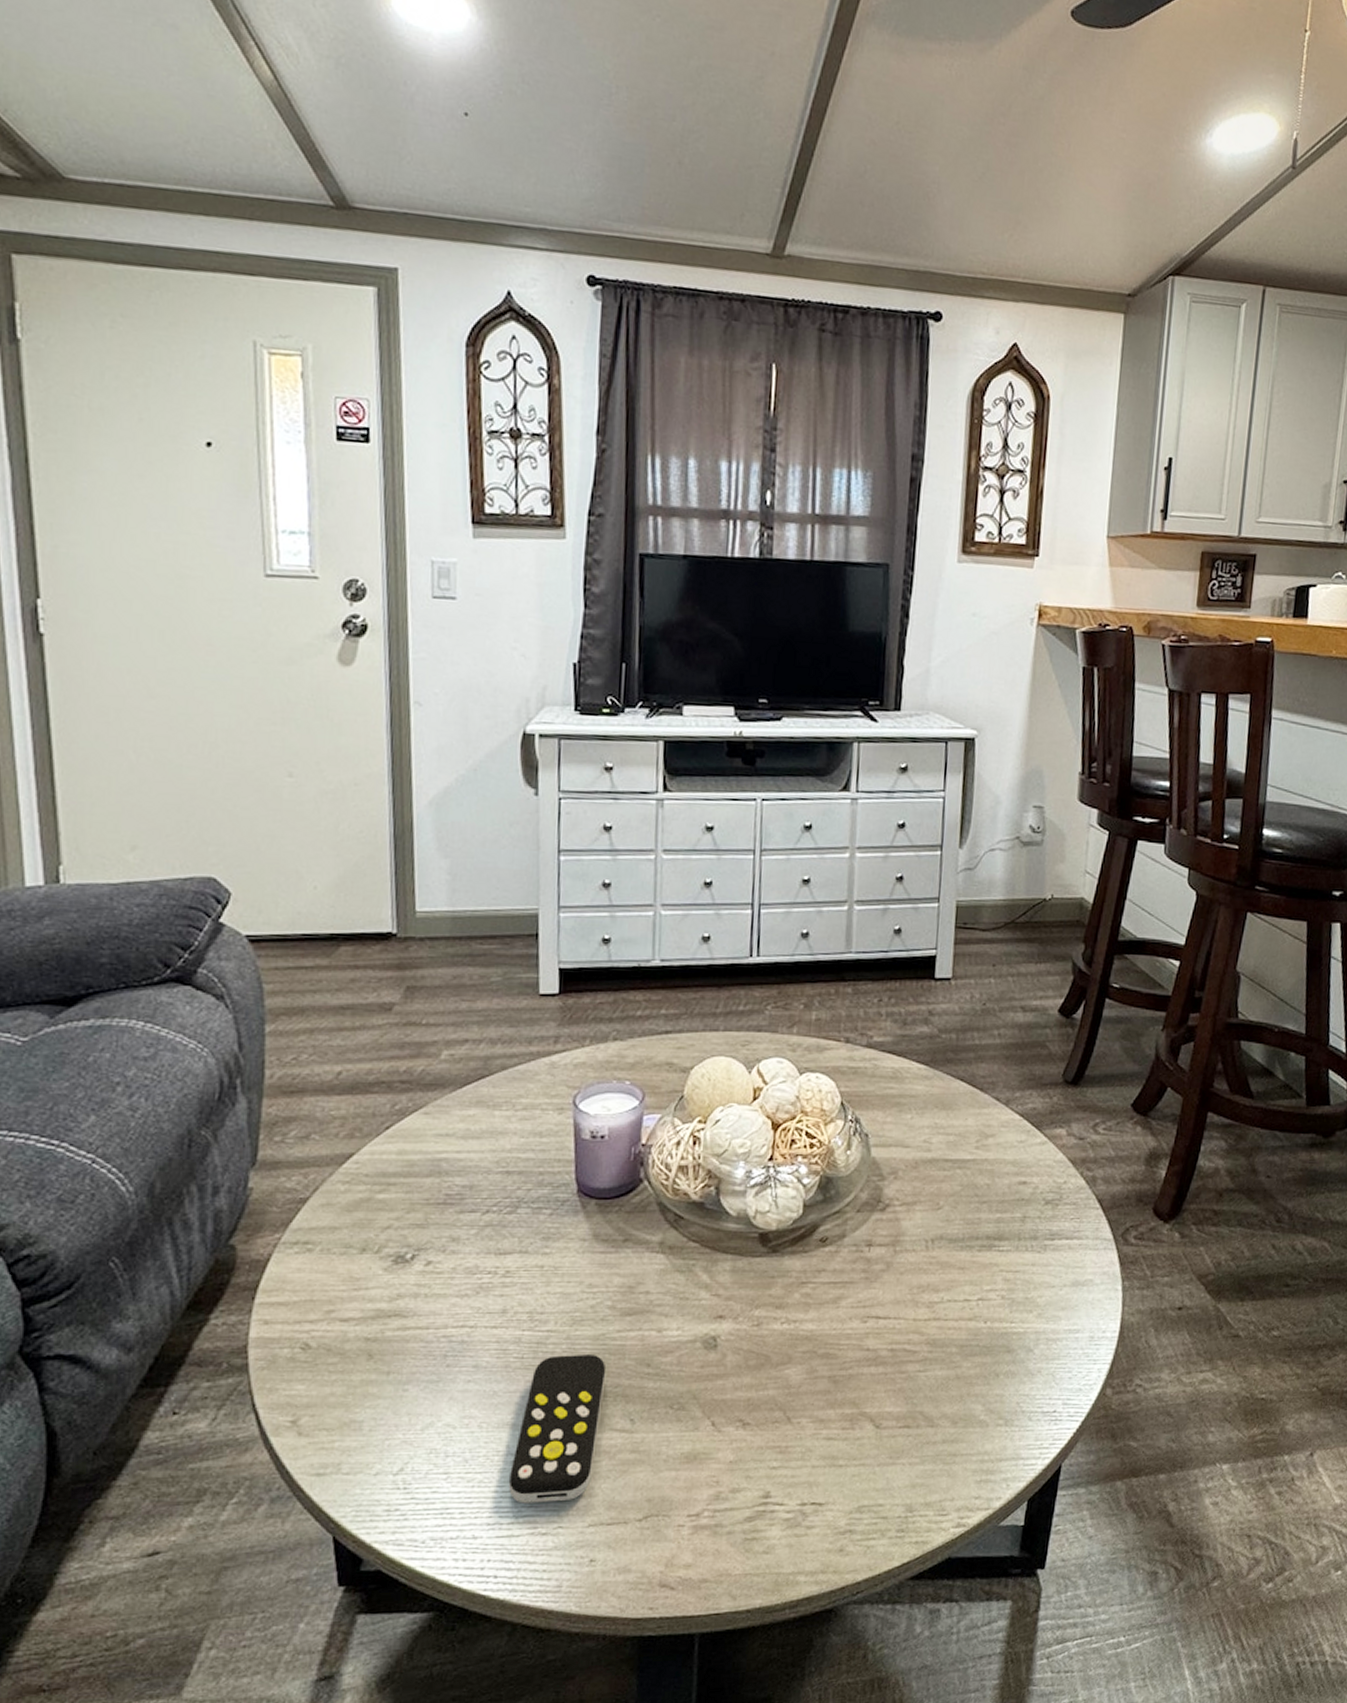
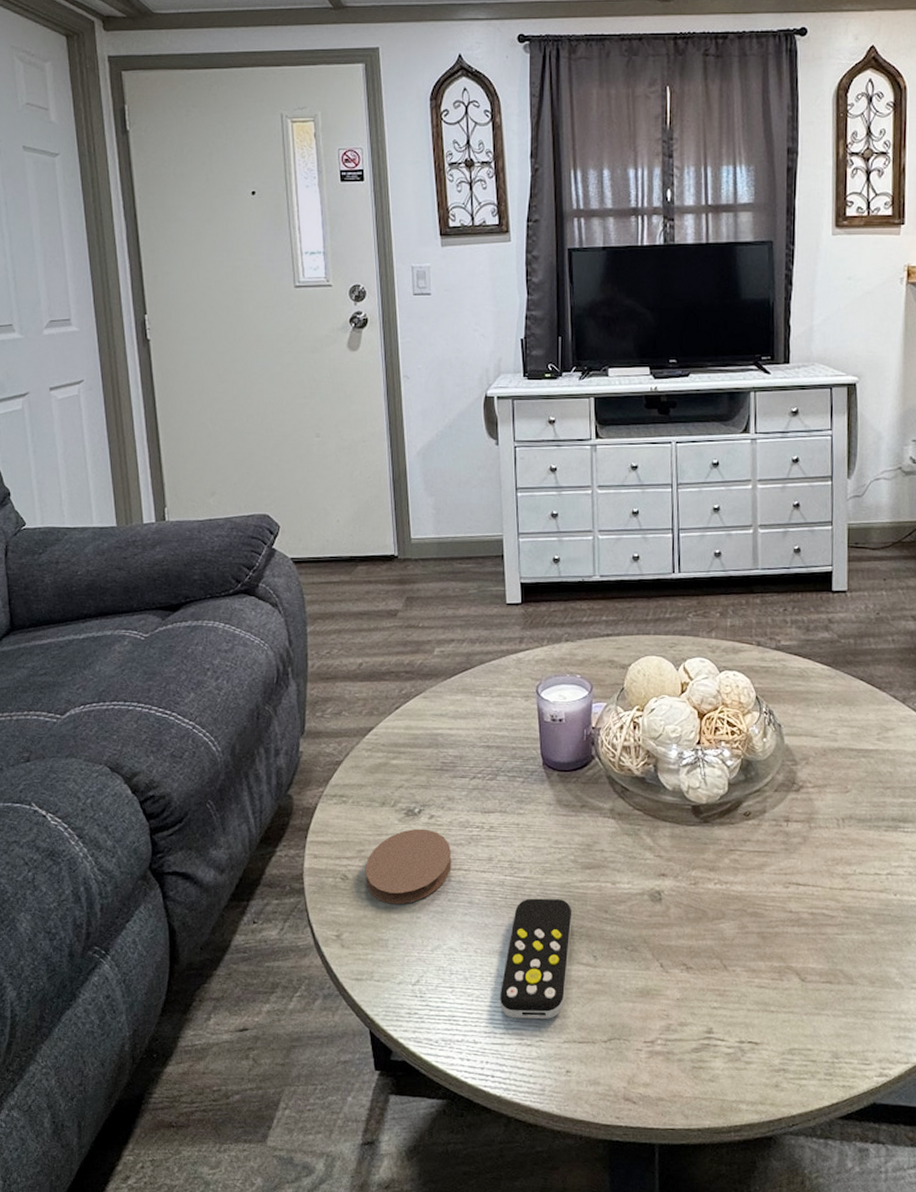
coaster: none [334,1278,453,1376] -> present [365,828,452,905]

